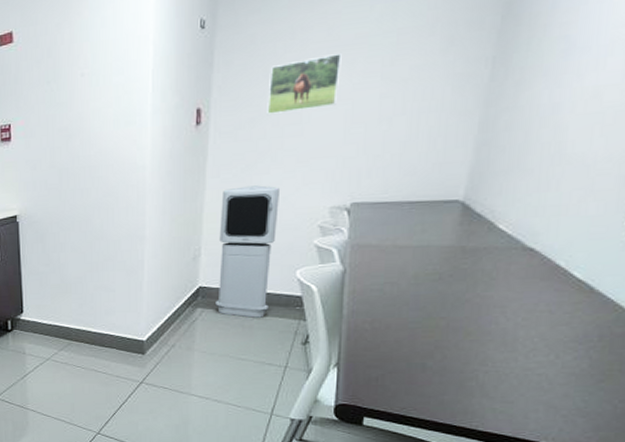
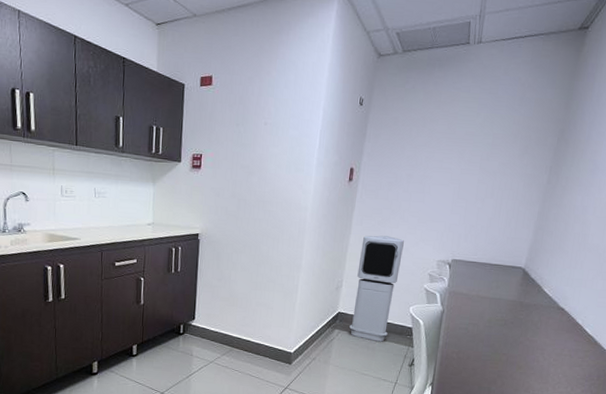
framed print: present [267,53,342,114] -> none [400,144,456,184]

